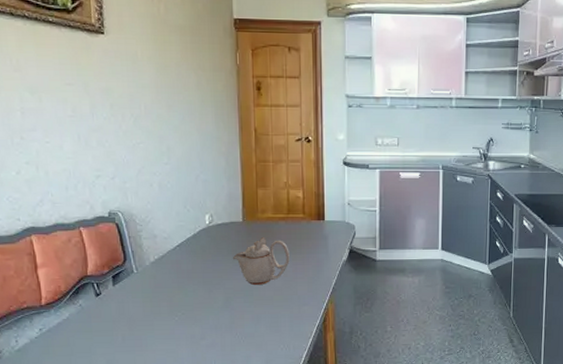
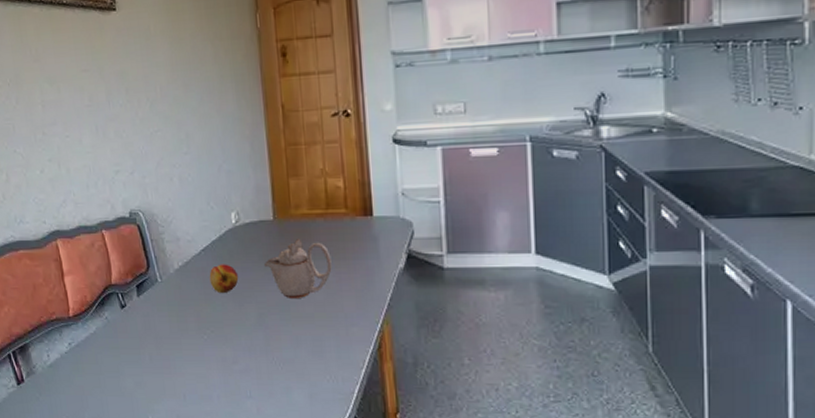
fruit: none [183,257,210,282] -> present [209,264,239,294]

